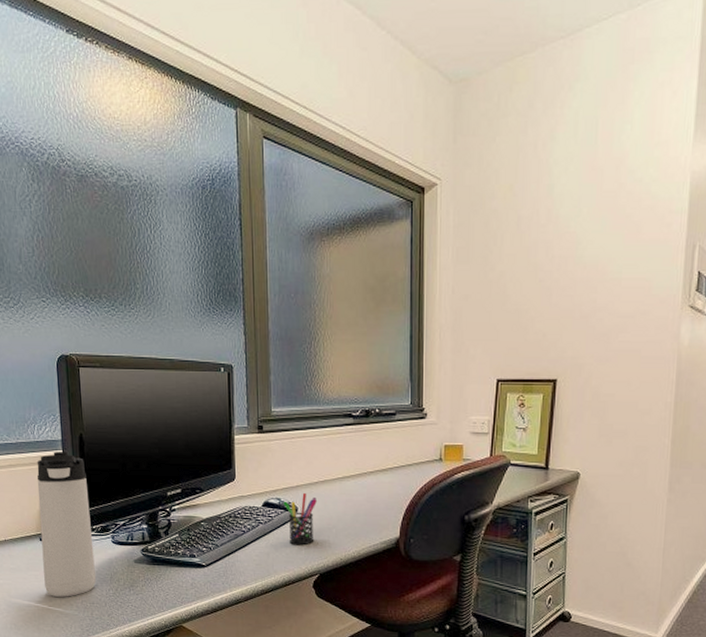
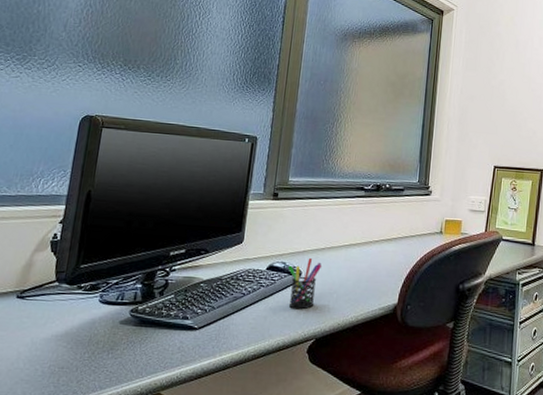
thermos bottle: present [37,452,96,597] -> none [9,206,87,361]

